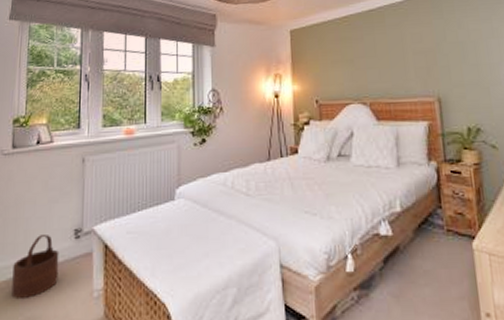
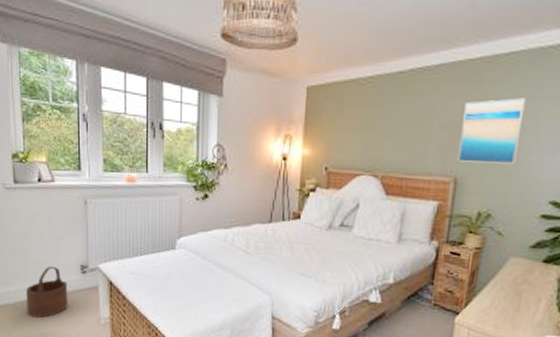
wall art: none [432,21,490,82] -> present [457,98,526,164]

